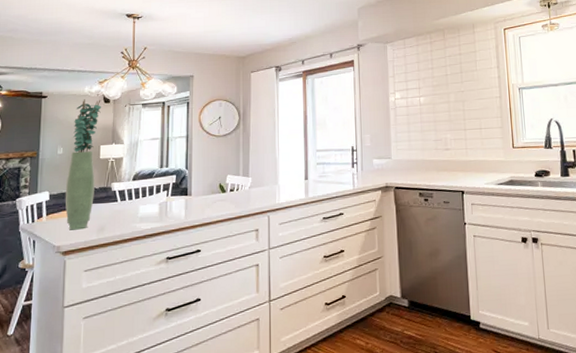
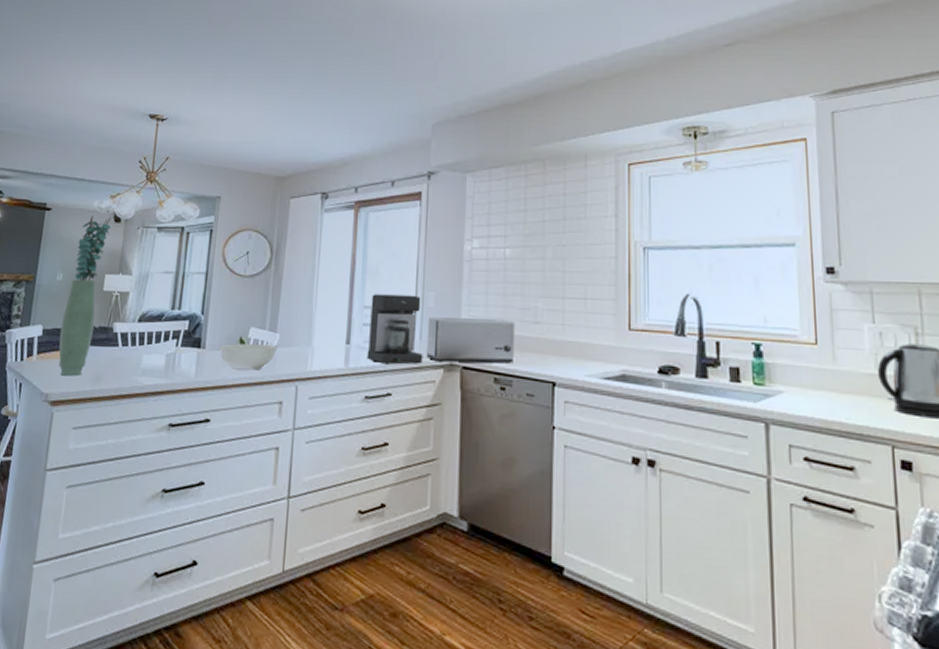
bowl: none [204,186,251,209] -> present [219,343,278,370]
coffee maker: none [322,138,365,193] -> present [367,294,423,366]
toaster: none [366,149,433,187] -> present [426,317,516,364]

